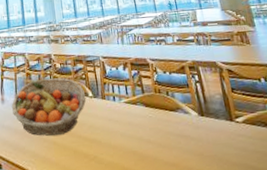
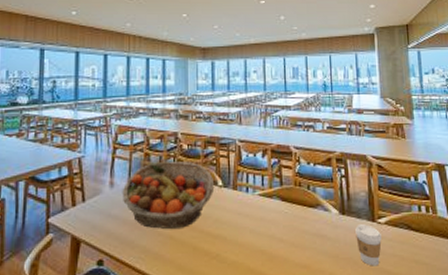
coffee cup: none [215,124,244,163] -> present [355,224,382,266]

